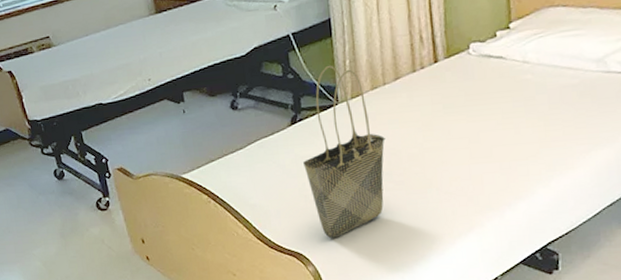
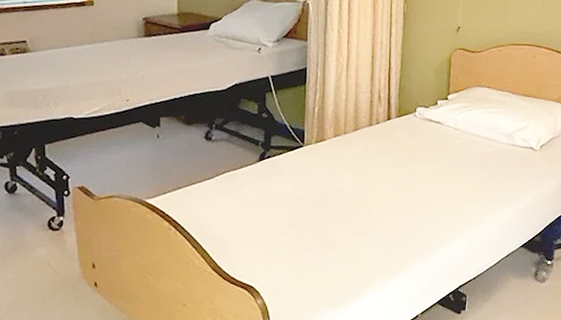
tote bag: present [303,65,385,239] -> none [266,110,340,273]

